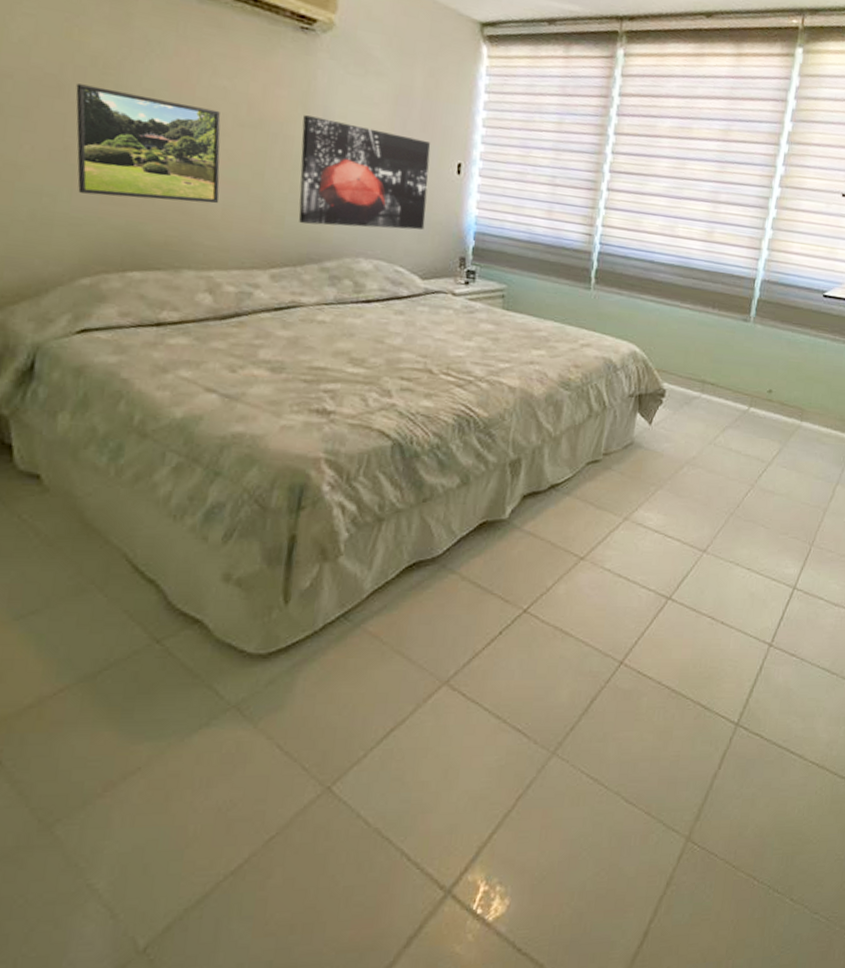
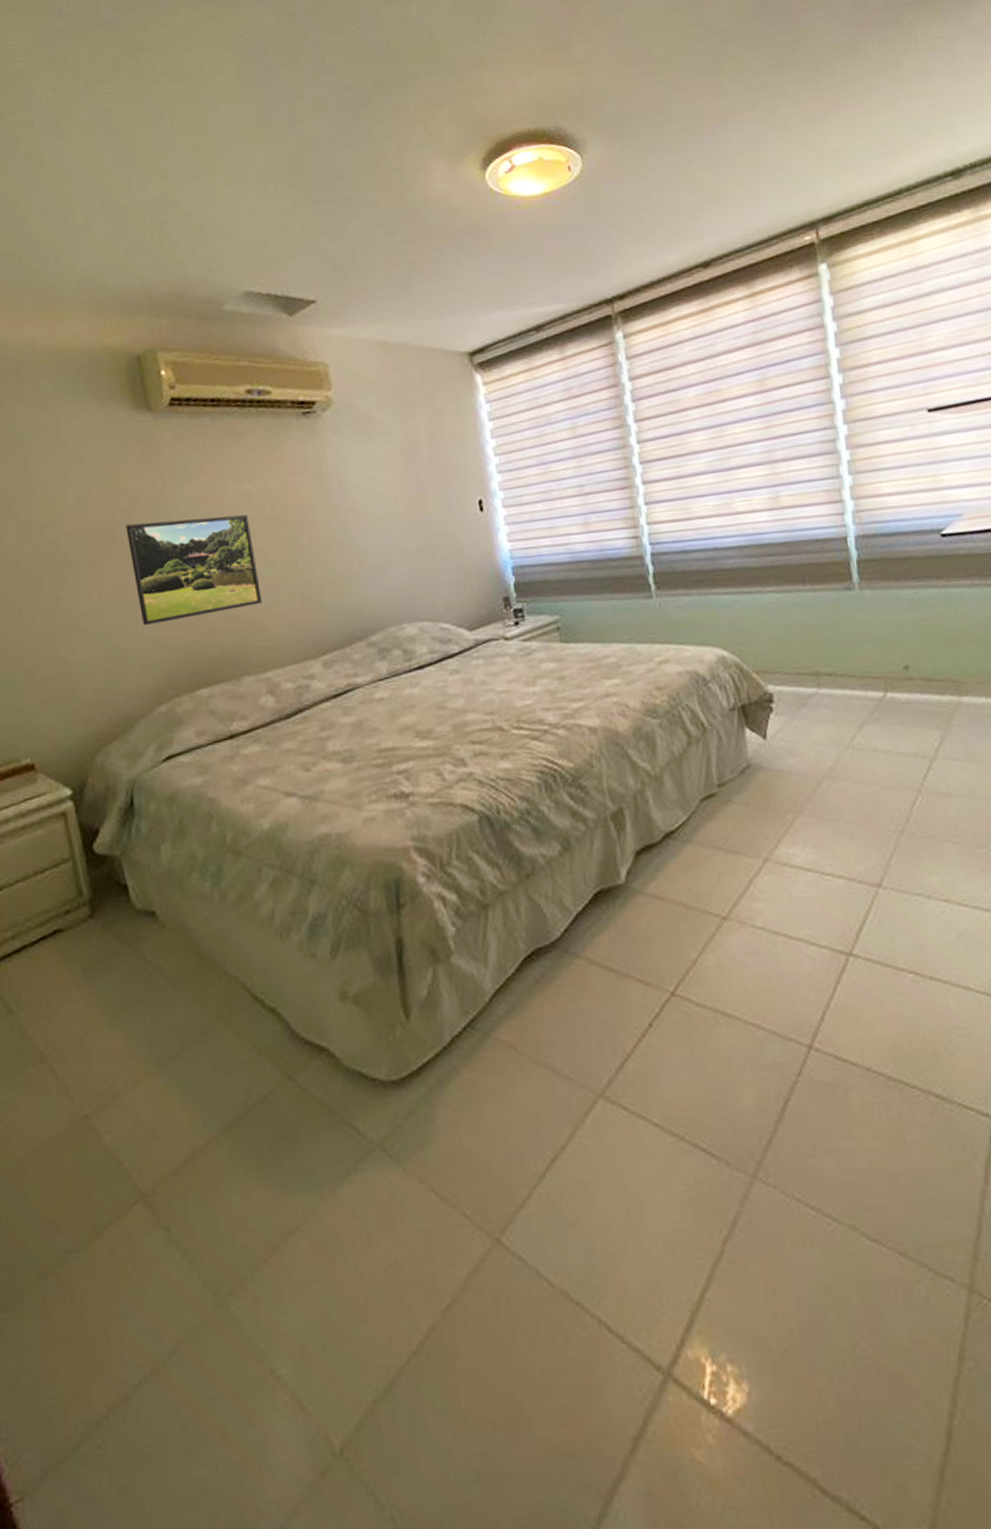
wall art: present [298,115,431,230] -> none [322,486,460,604]

